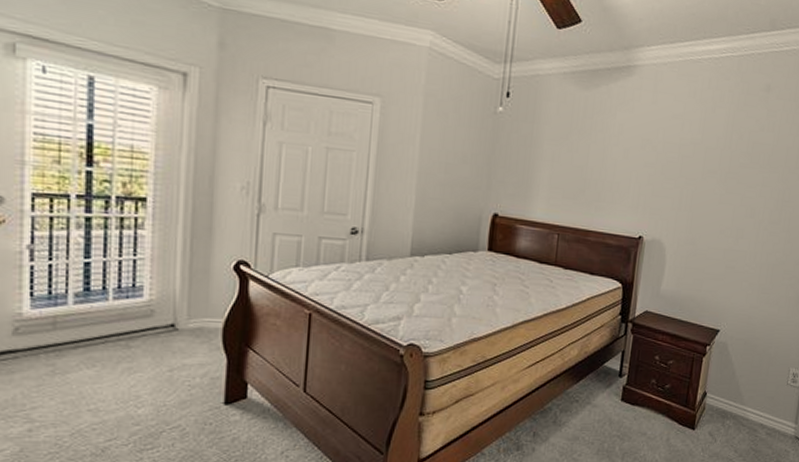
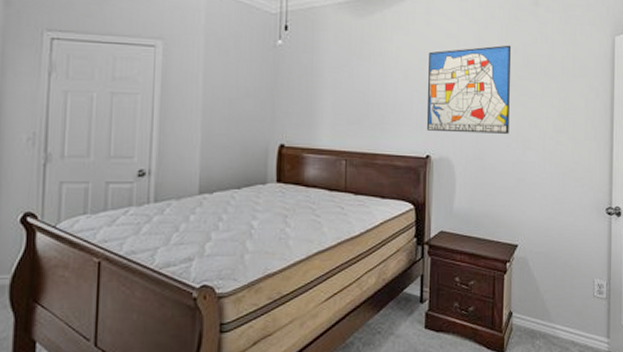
wall art: none [641,130,737,221] -> present [426,45,512,134]

